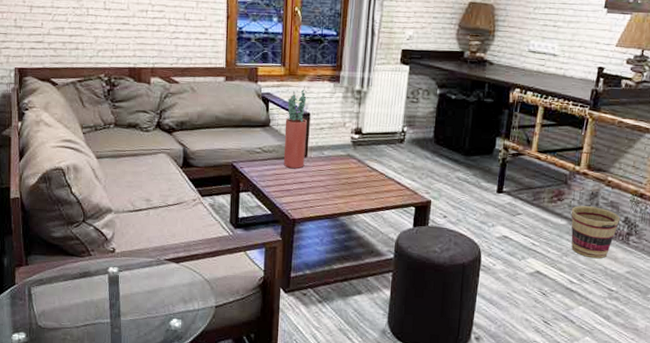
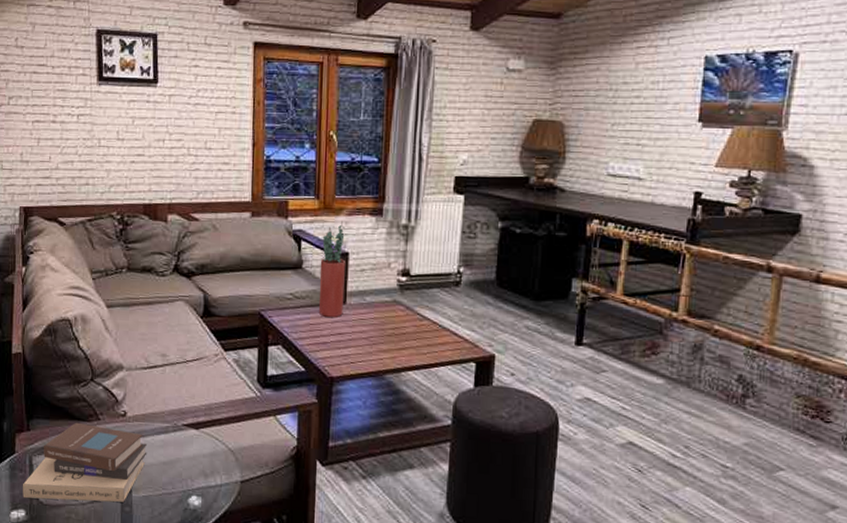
books: none [23,257,134,325] -> present [23,422,147,502]
basket: present [571,206,621,259] -> none [669,360,733,427]

